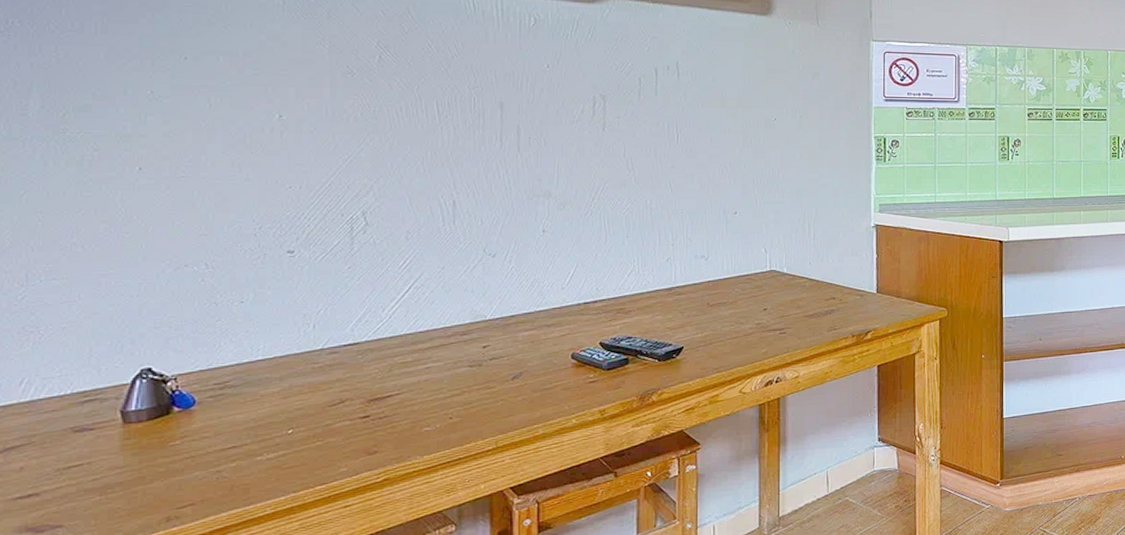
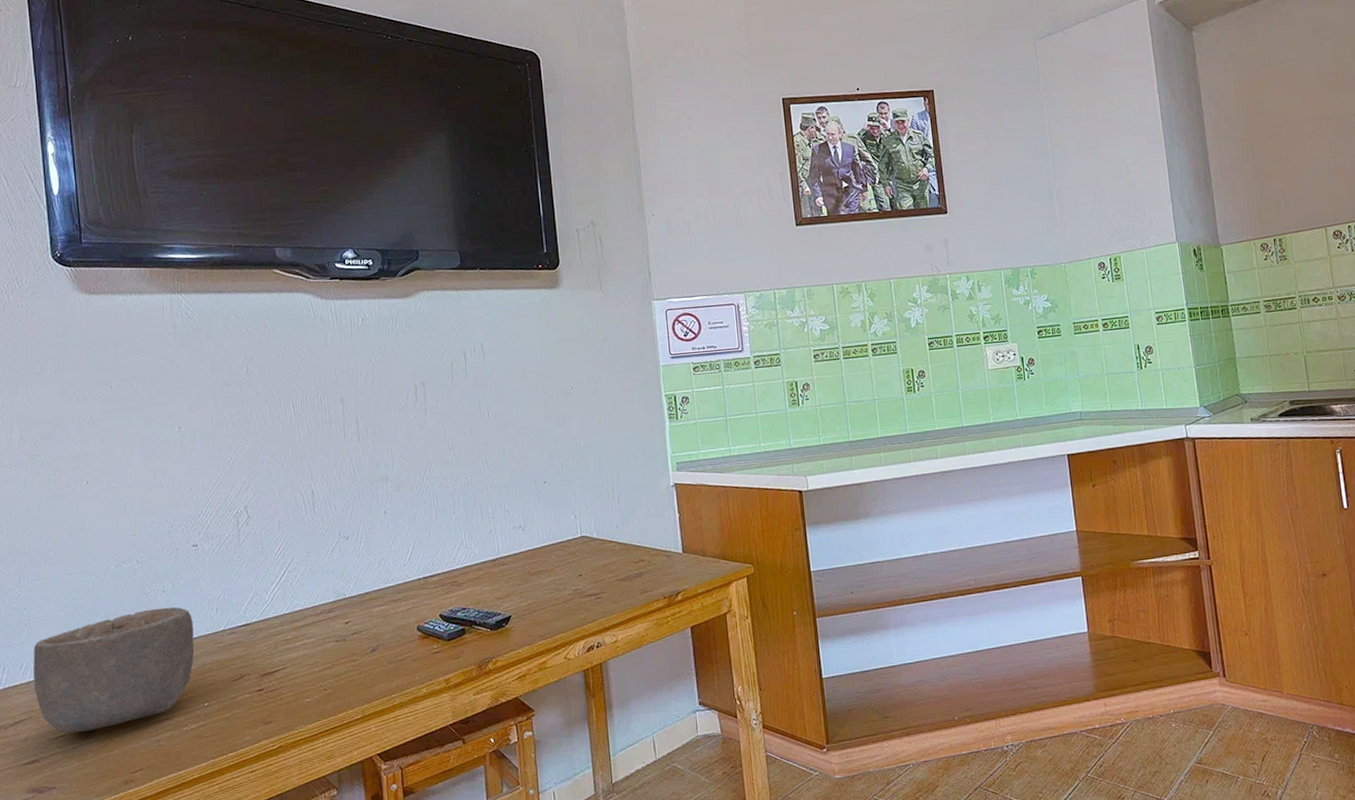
bowl: none [38,320,280,463] -> present [33,606,195,734]

